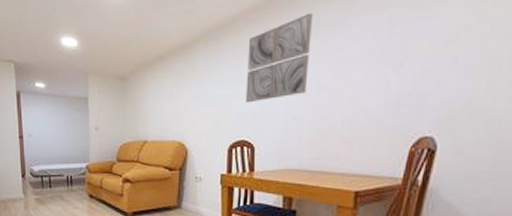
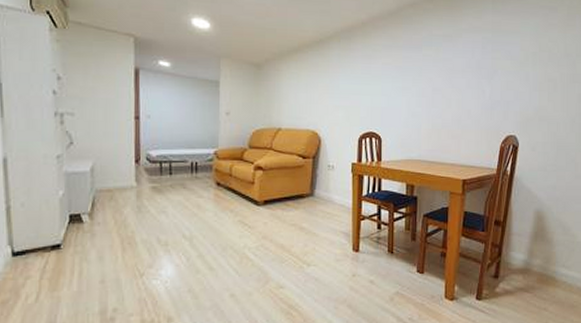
wall art: present [245,13,314,103] -> none [373,27,428,99]

